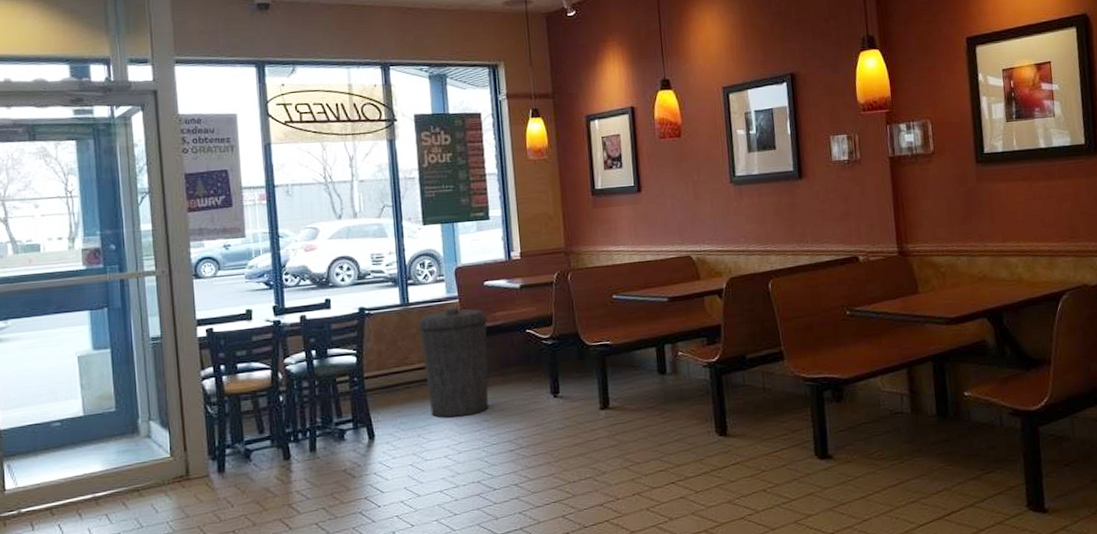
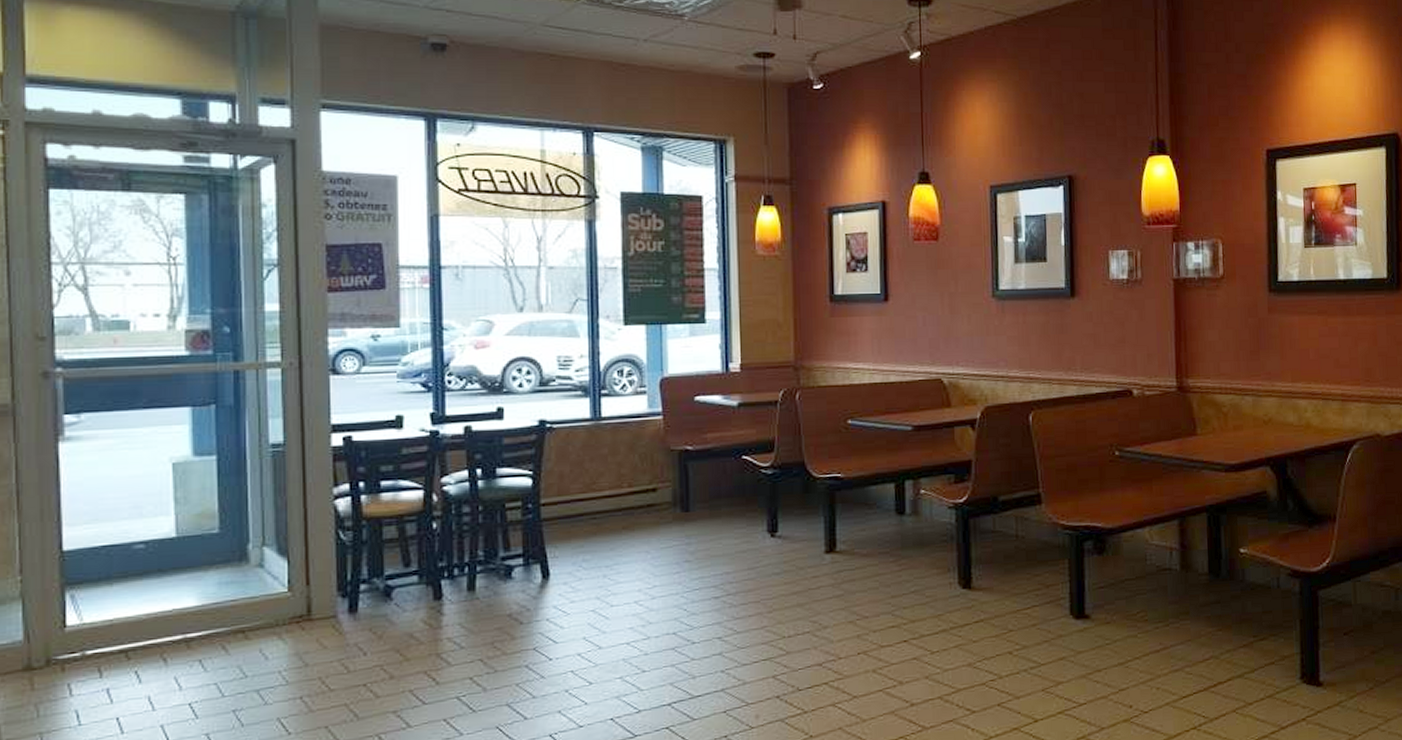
trash can: present [418,306,489,418] -> none [611,423,697,556]

